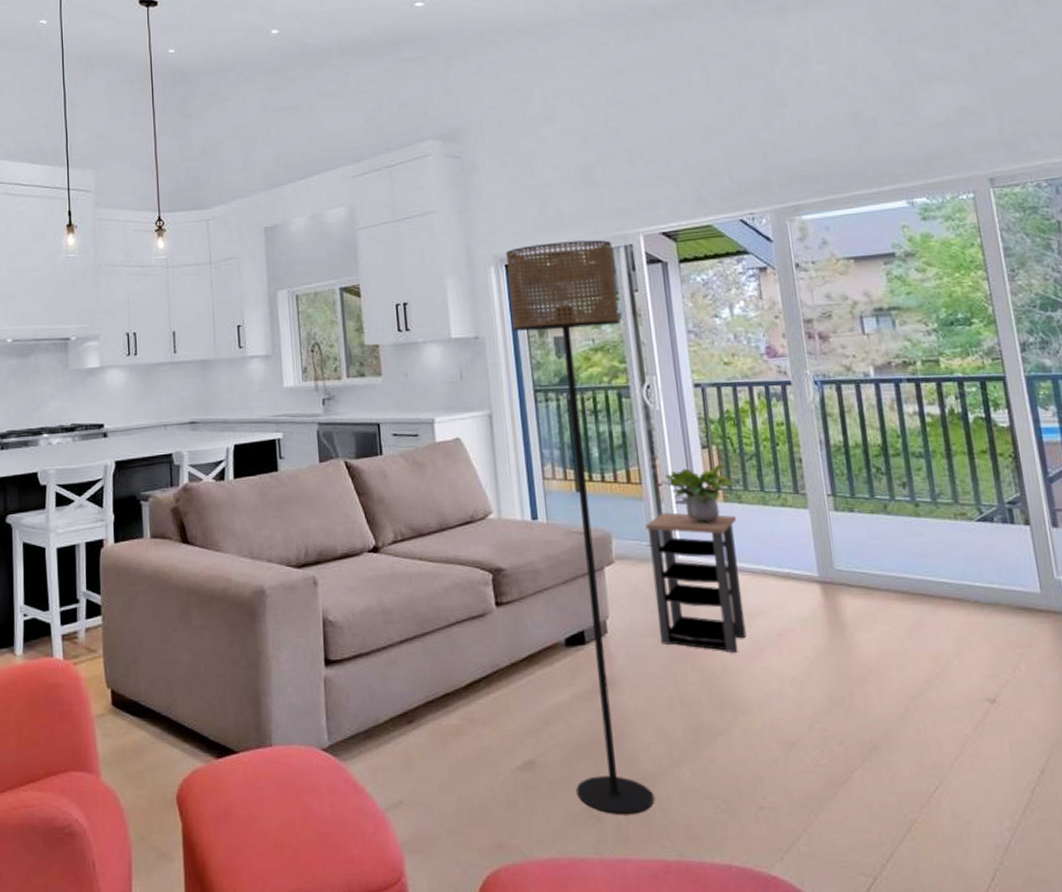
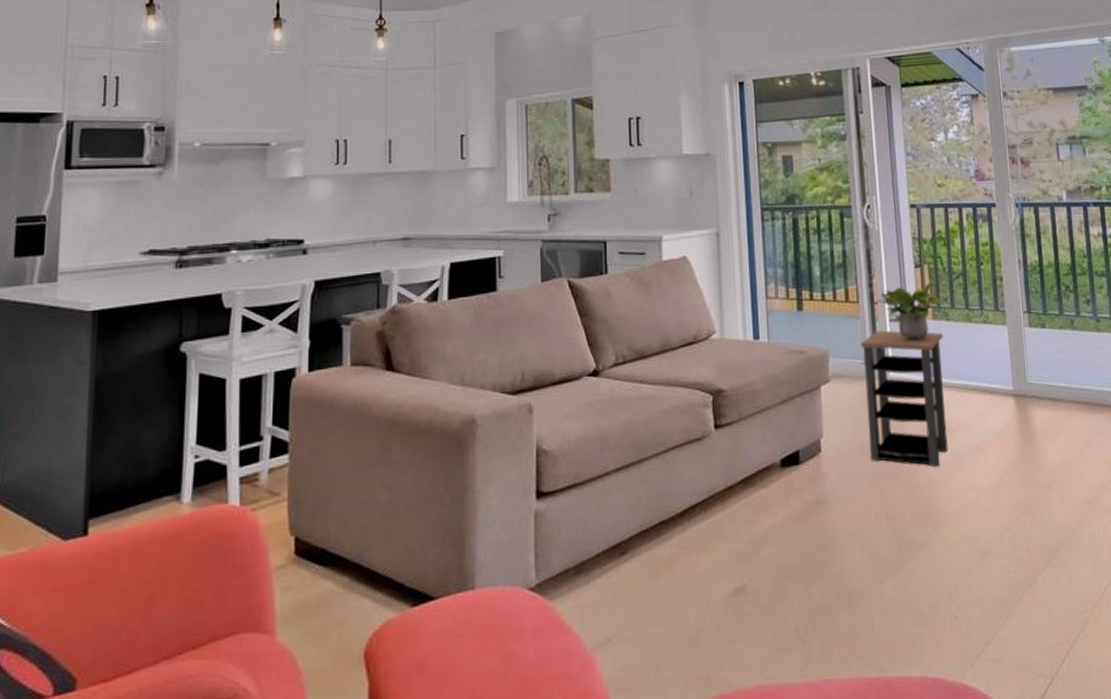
floor lamp: present [505,240,655,814] -> none [739,61,859,635]

